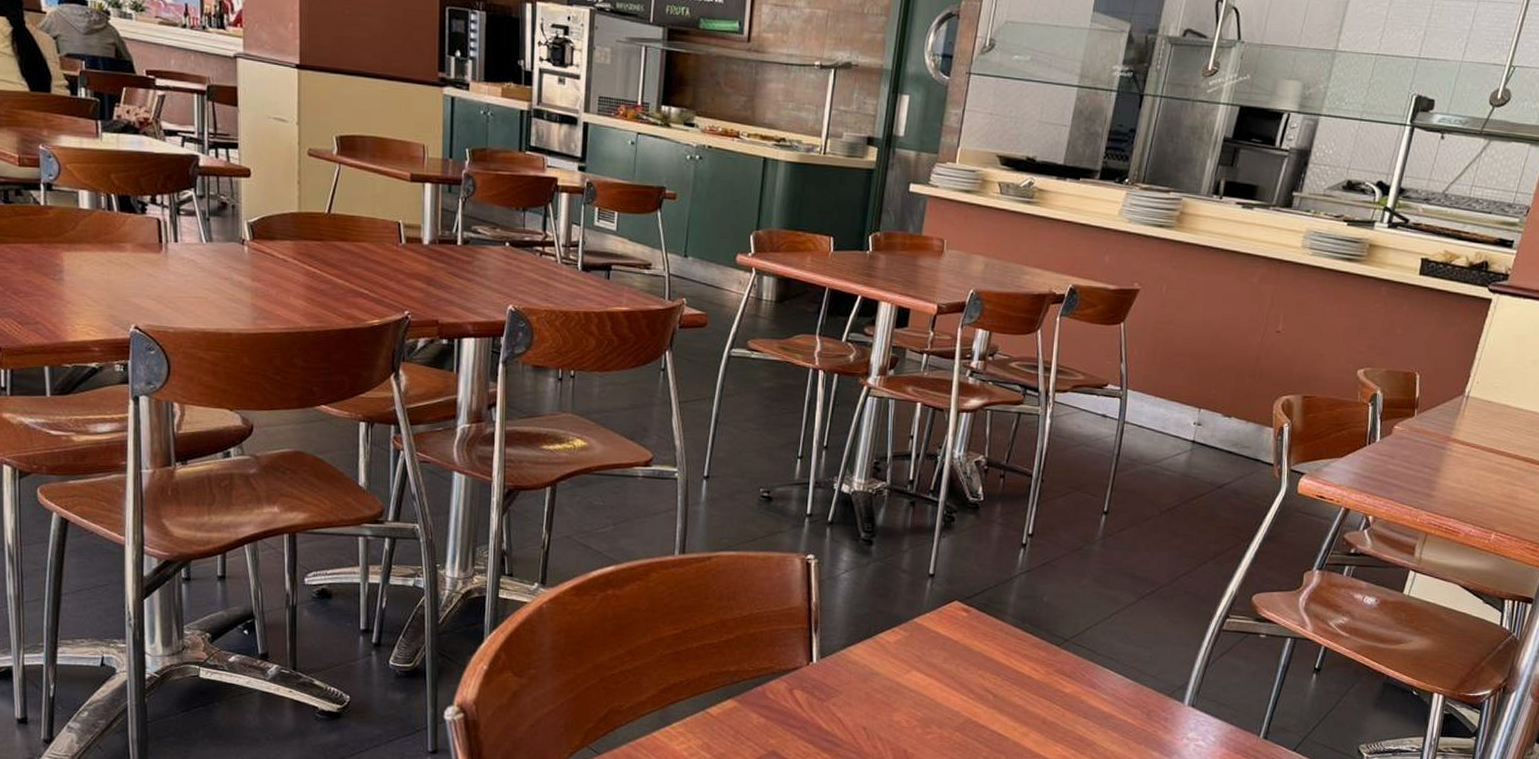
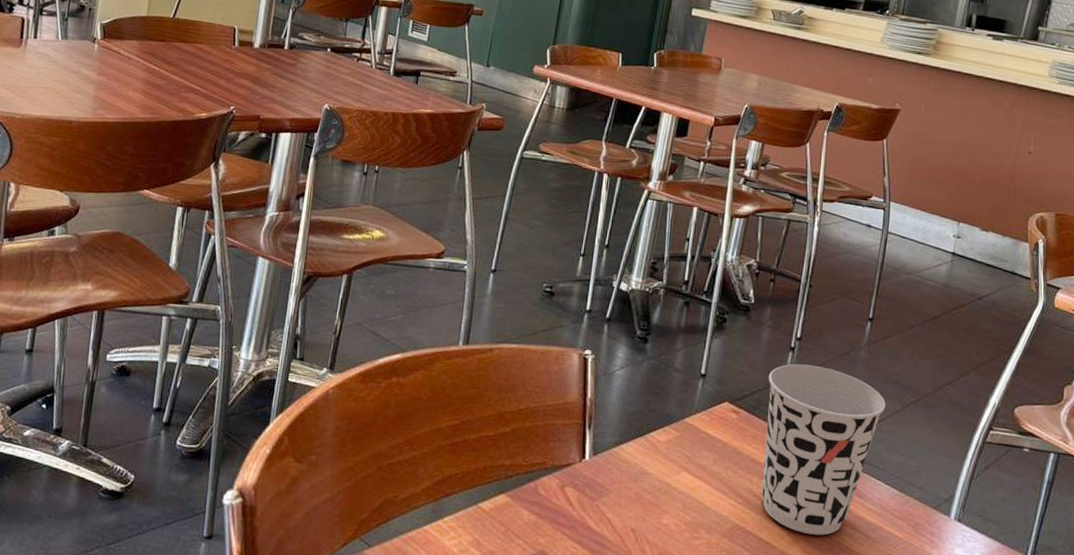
cup: none [993,560,1120,726] -> present [761,364,885,536]

